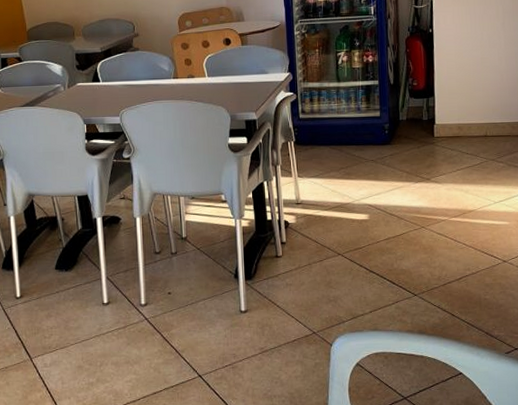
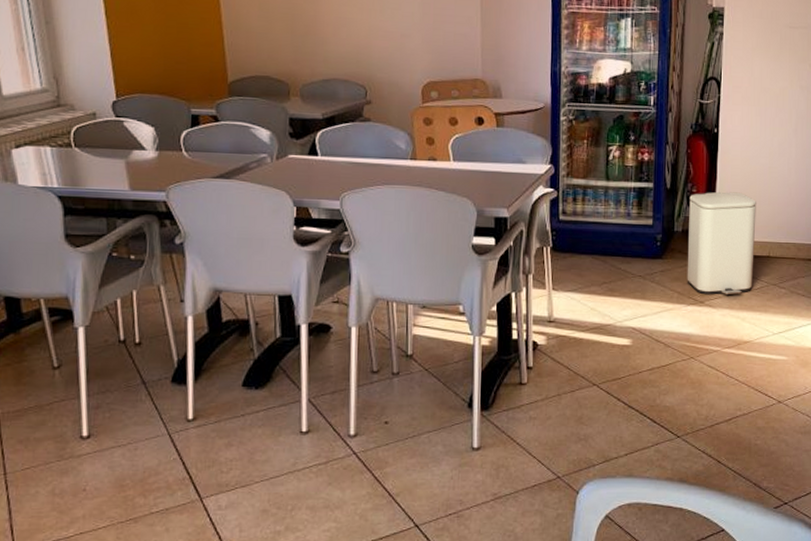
pedal bin: none [411,82,473,173] -> present [687,192,756,295]

